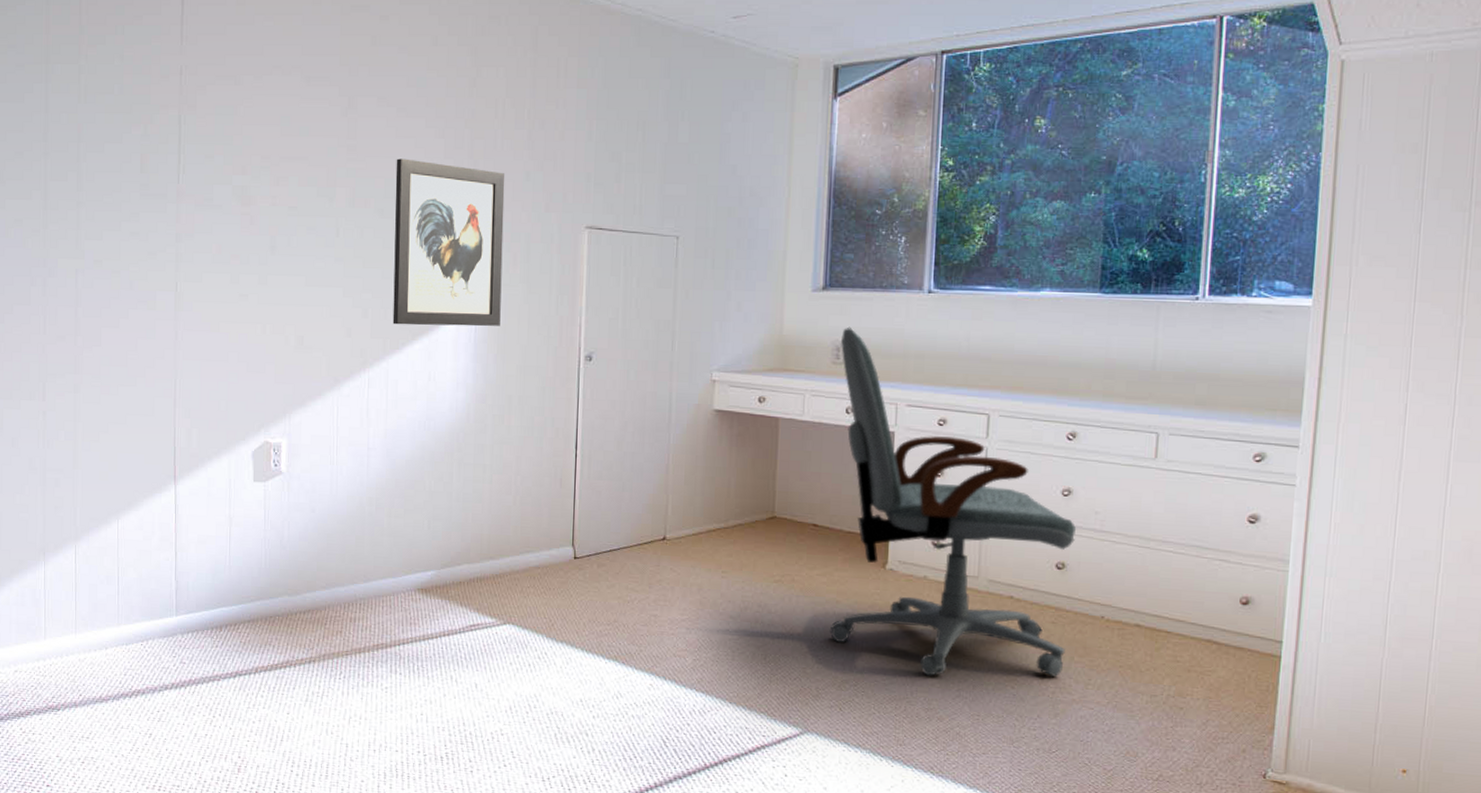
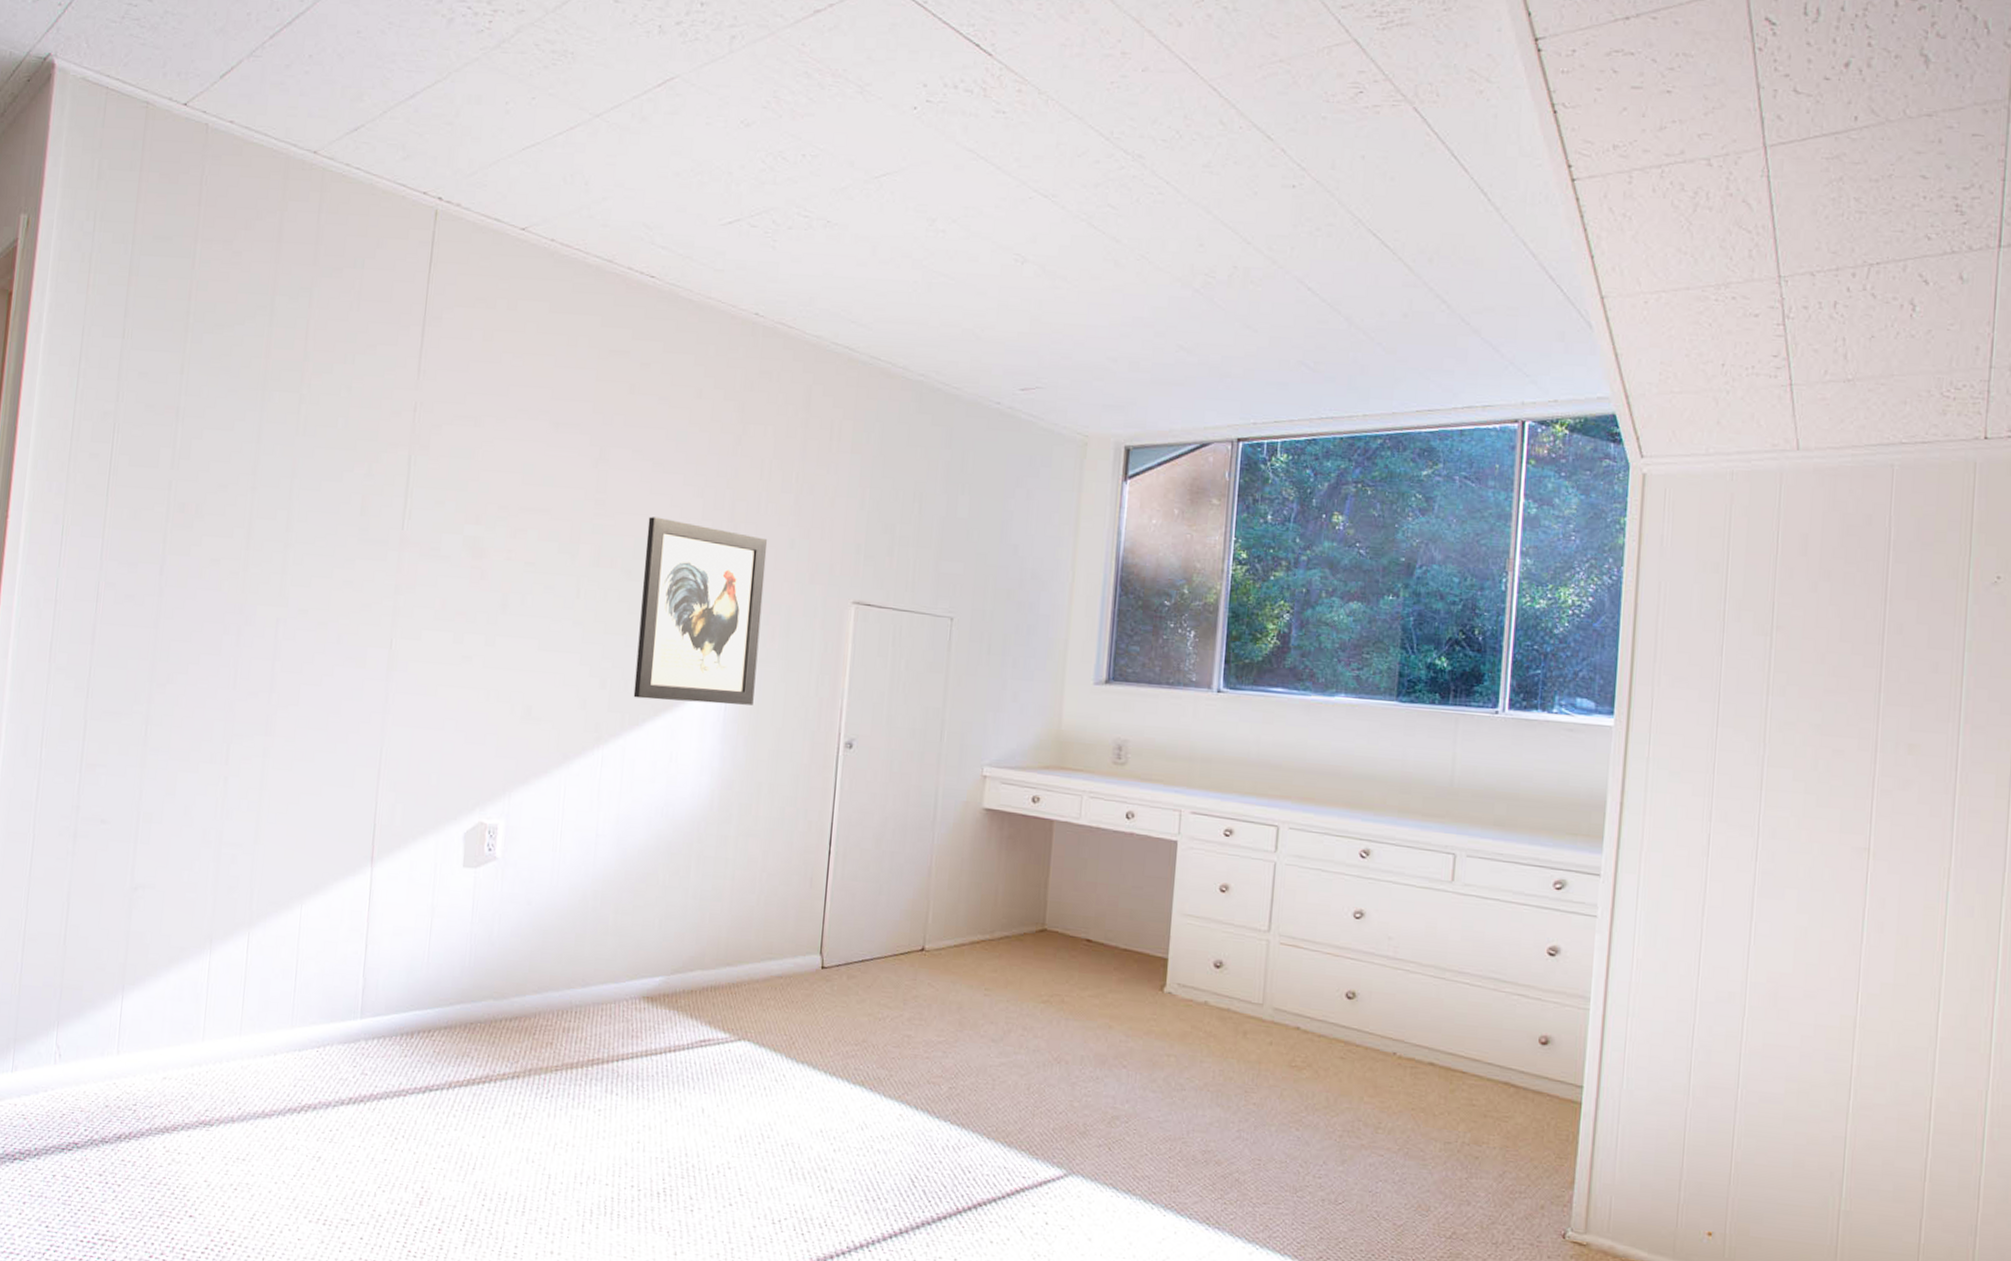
office chair: present [829,326,1077,677] -> none [1100,724,1369,1119]

